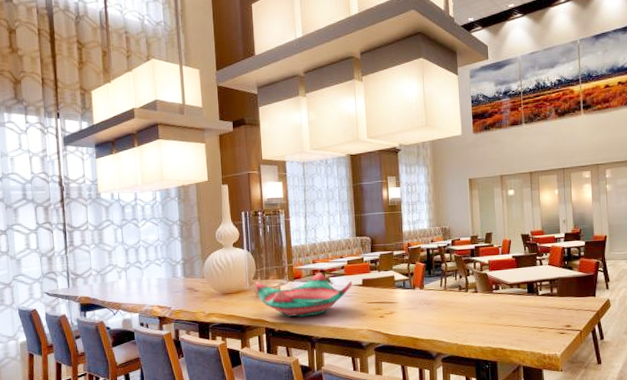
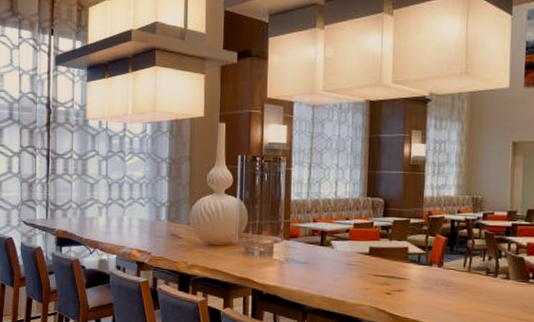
decorative bowl: present [255,273,353,317] -> none [245,233,358,282]

